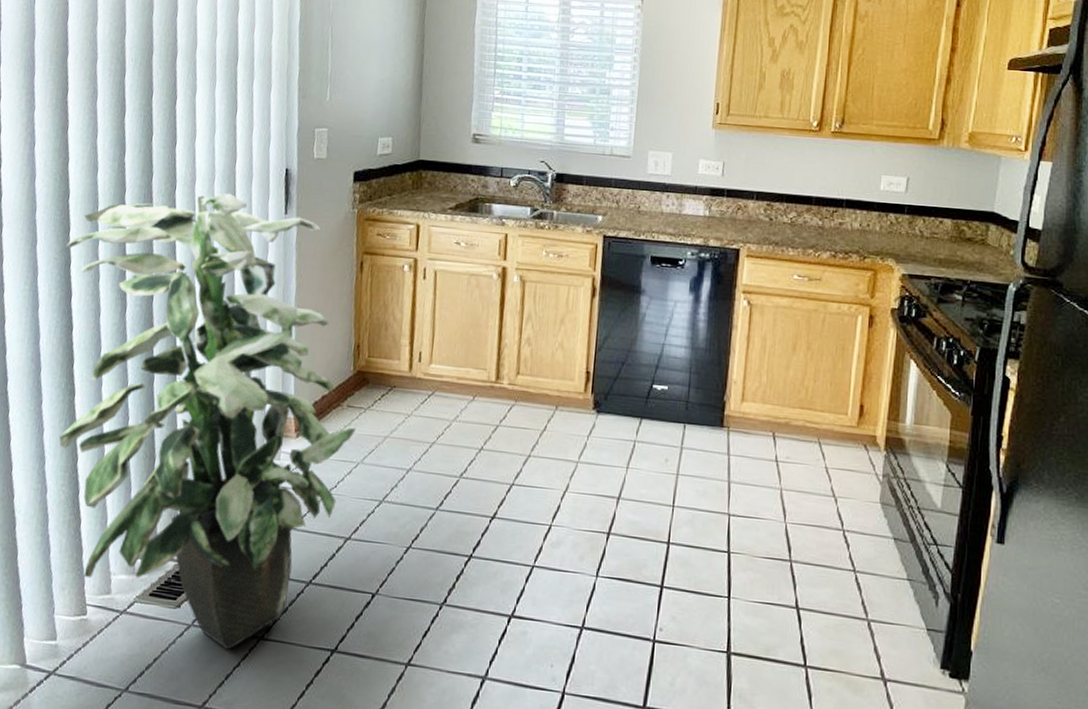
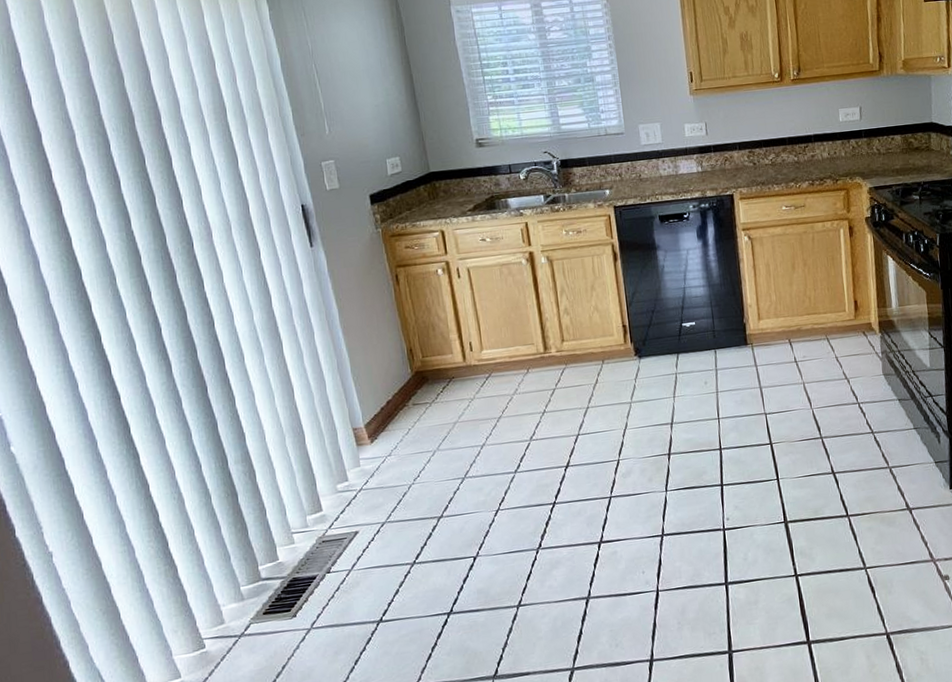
indoor plant: present [59,193,356,650] -> none [91,238,426,640]

